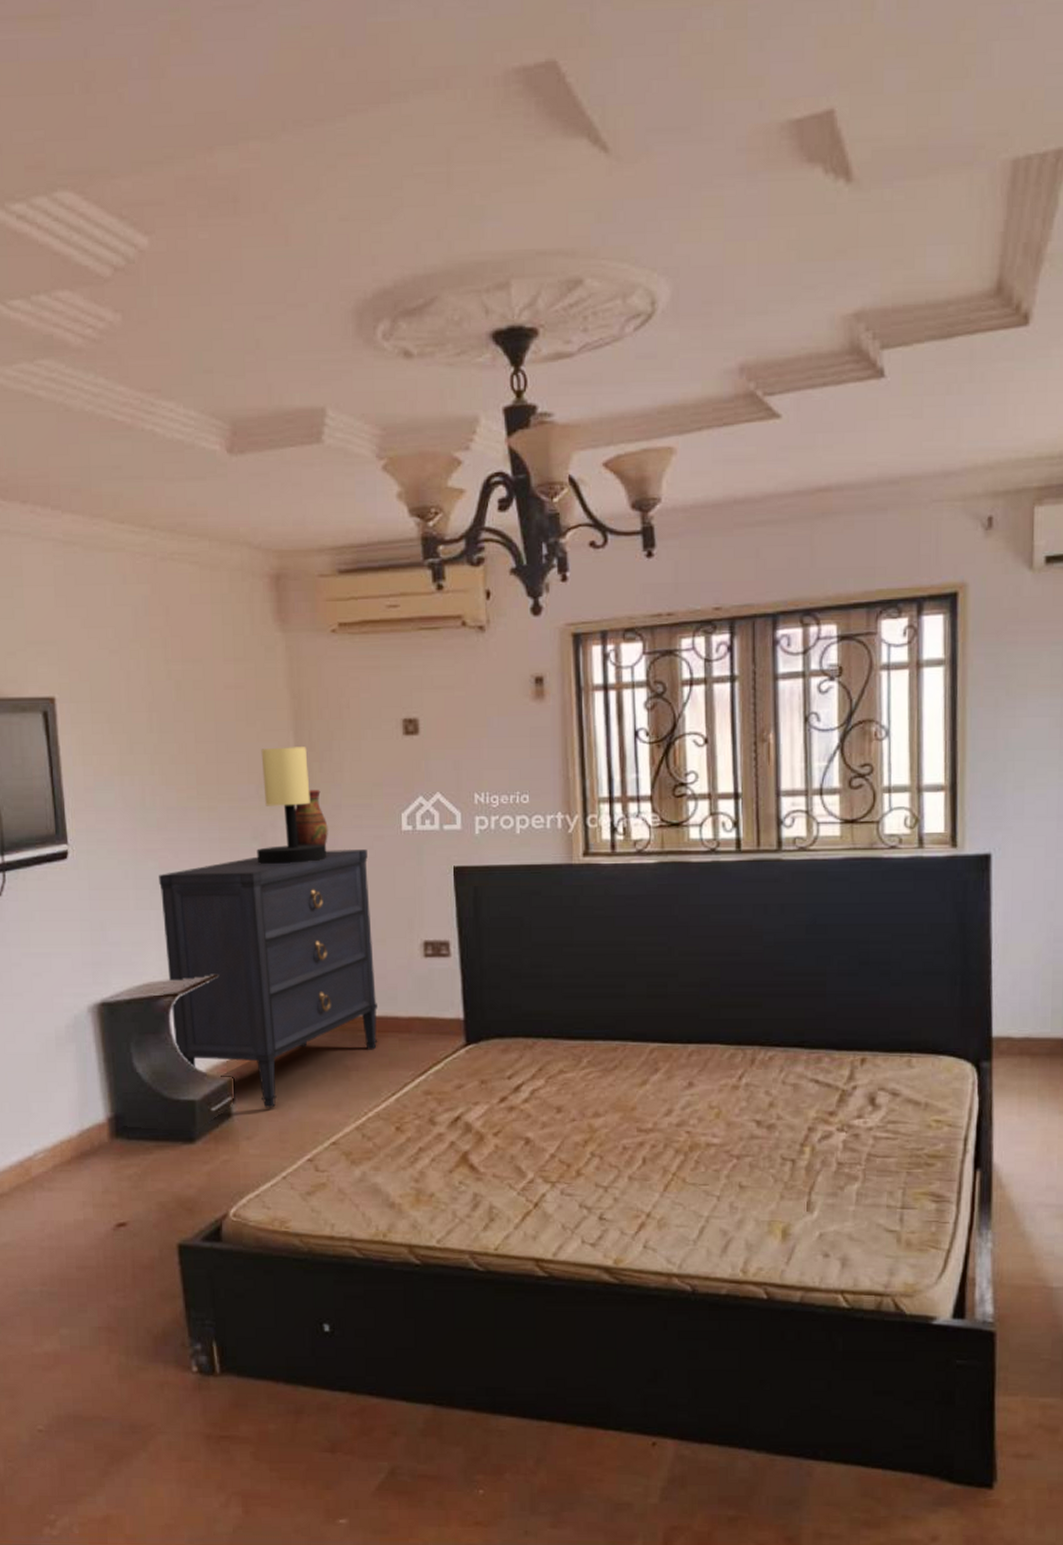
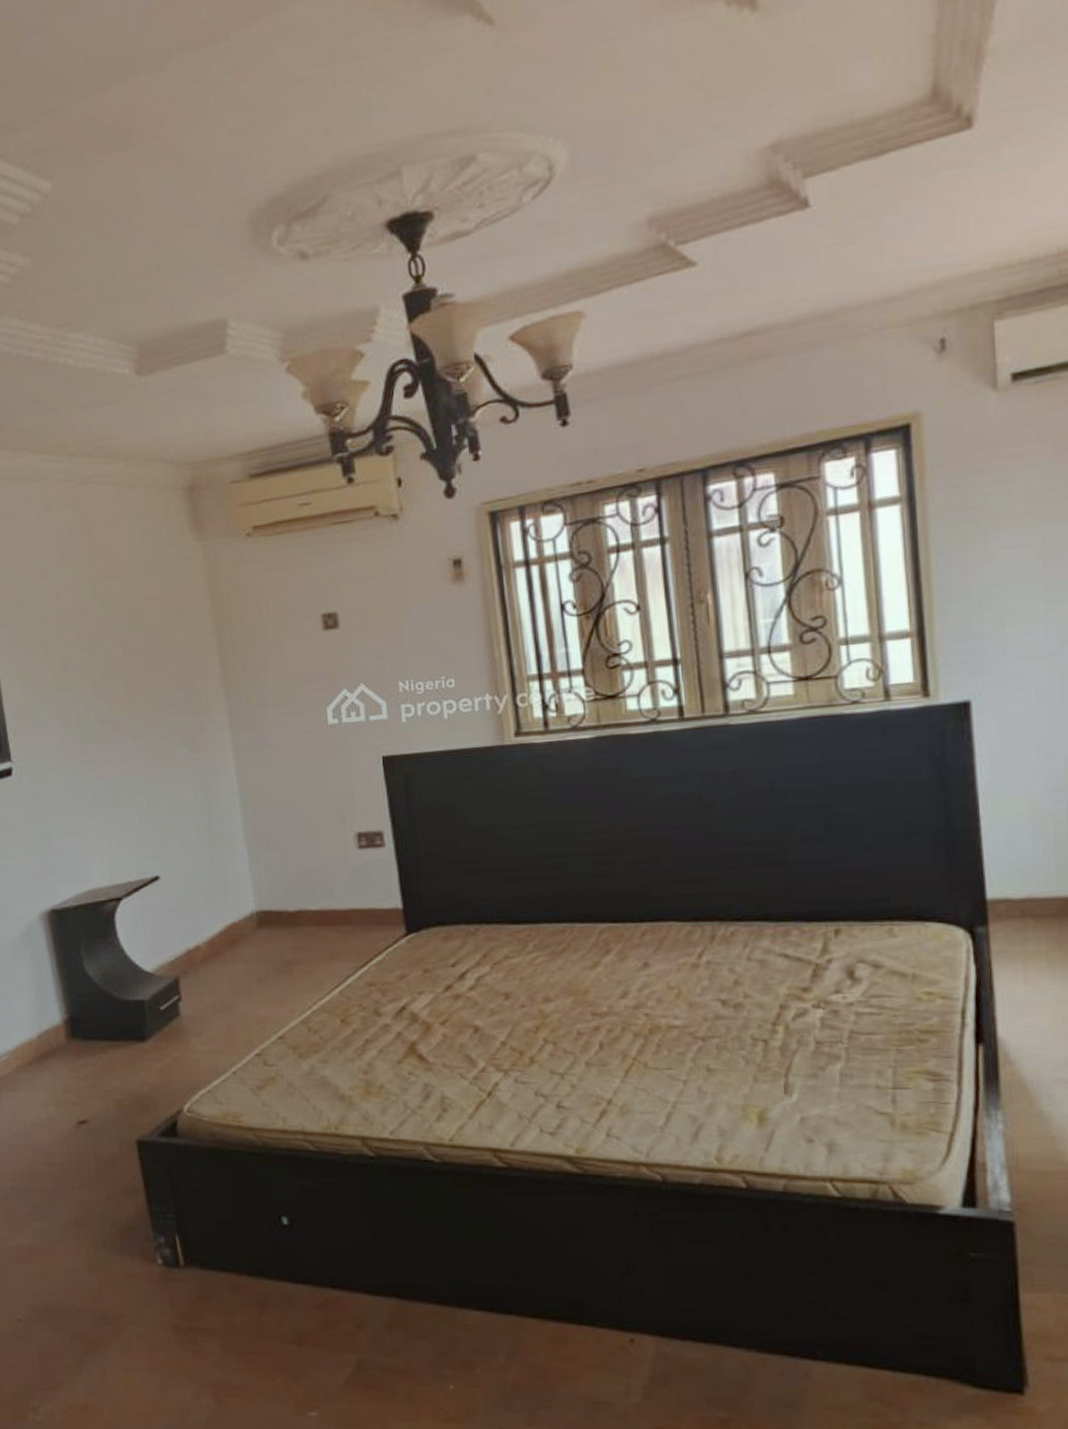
dresser: present [159,849,378,1108] -> none [97,746,318,1005]
table lamp: present [256,747,327,864] -> none [186,650,256,768]
vase: present [295,790,328,846] -> none [222,691,256,748]

